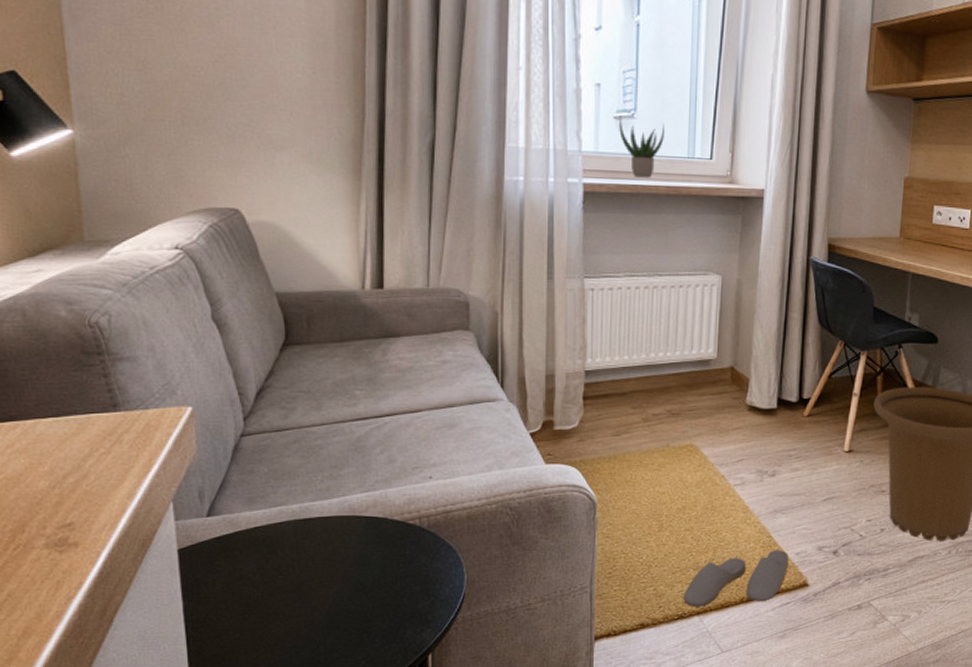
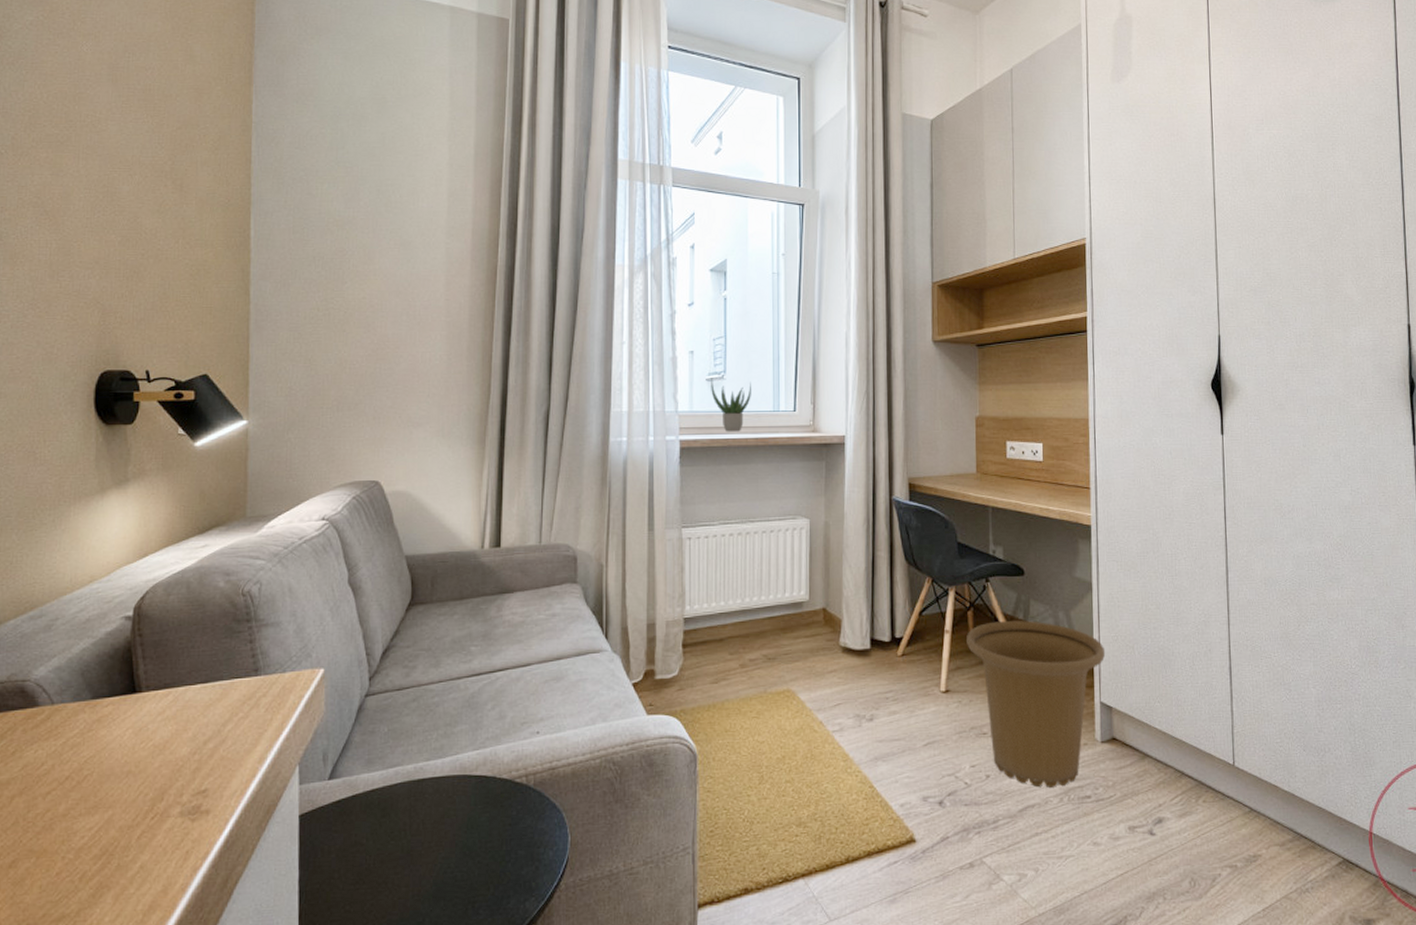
slippers: present [683,549,788,607] -> none [787,801,893,868]

